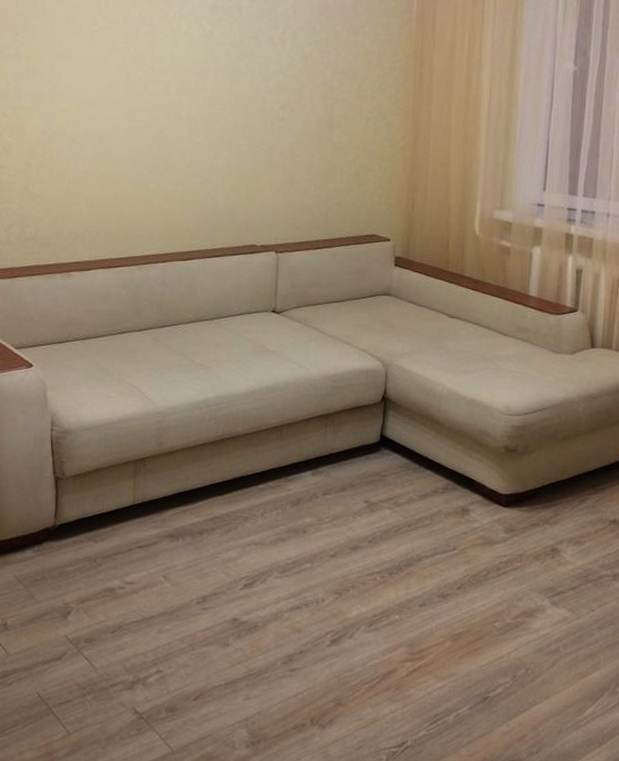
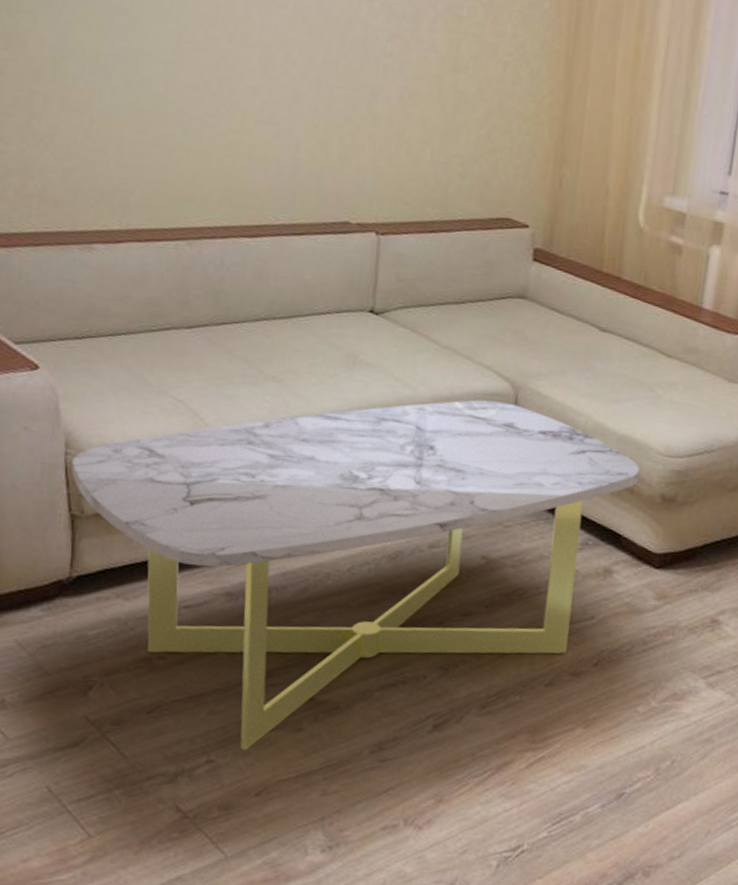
coffee table: none [55,376,487,662] -> present [70,399,641,750]

